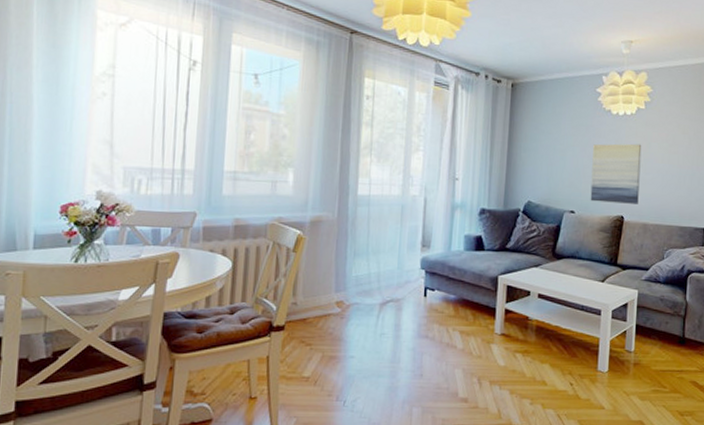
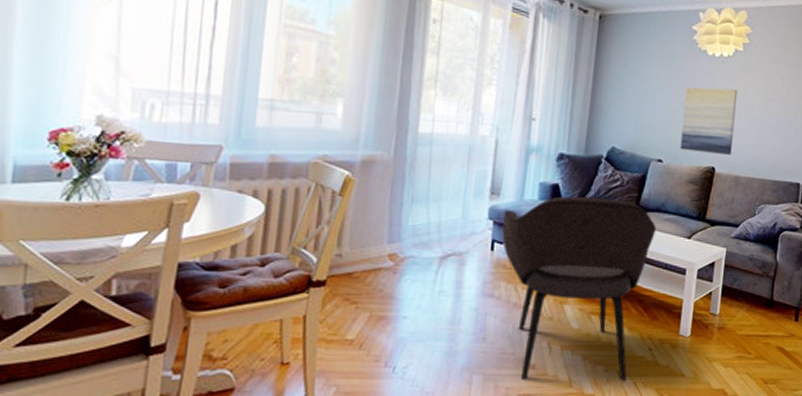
armchair: none [433,246,572,413] -> present [502,196,656,380]

